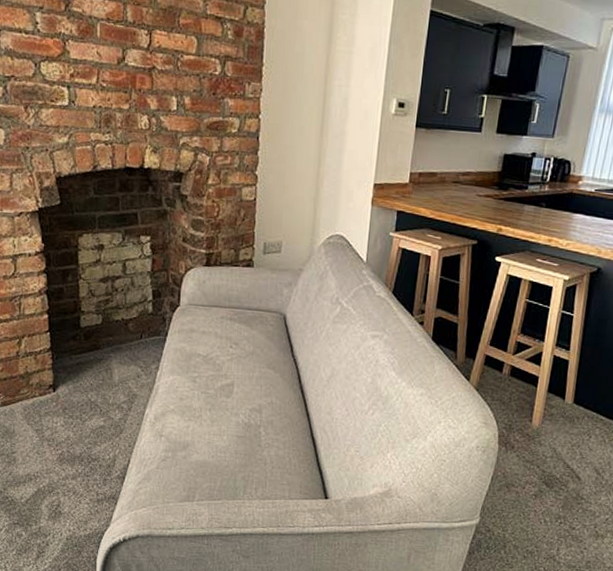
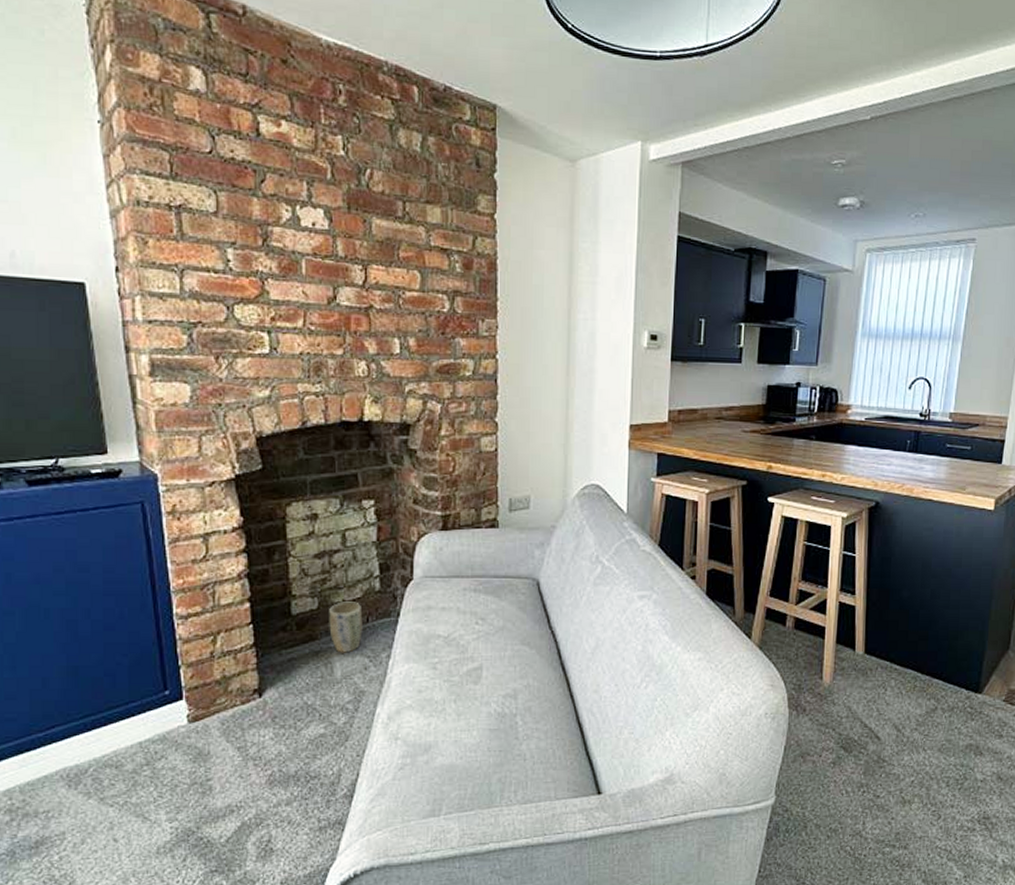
plant pot: none [110,320,137,362] -> present [329,601,363,653]

